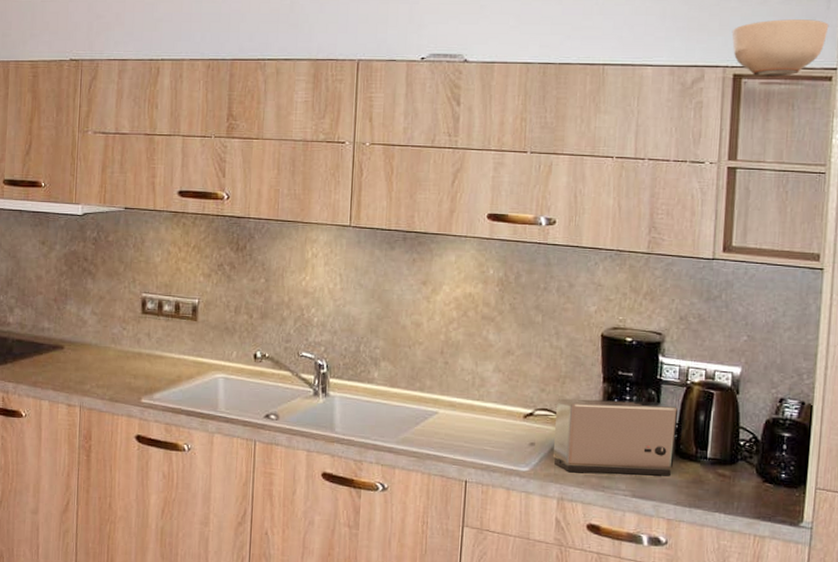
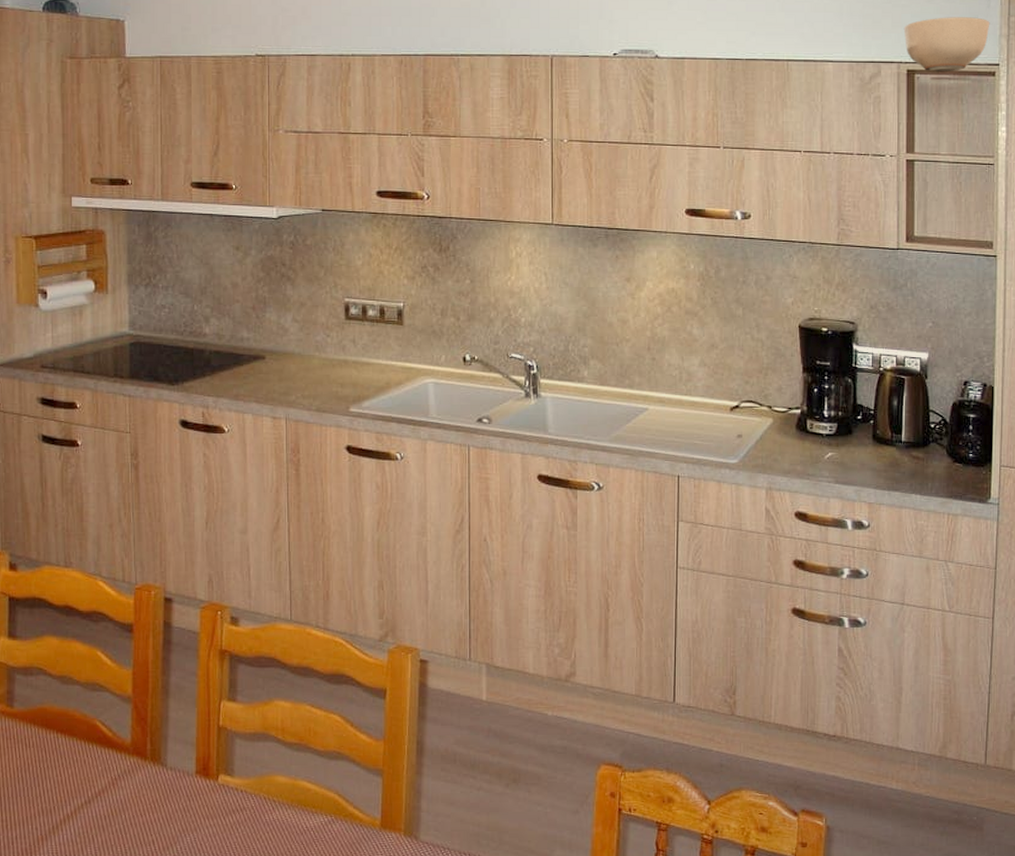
toaster: present [552,398,679,477] -> none [759,389,874,462]

